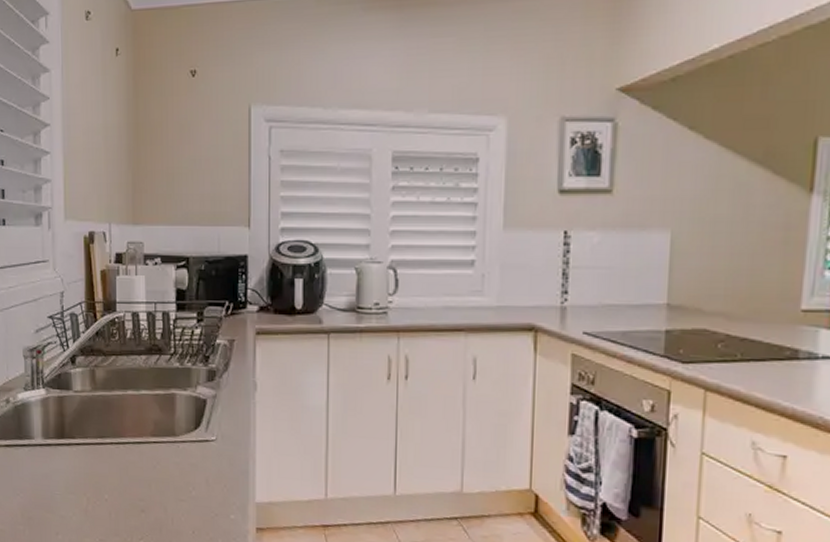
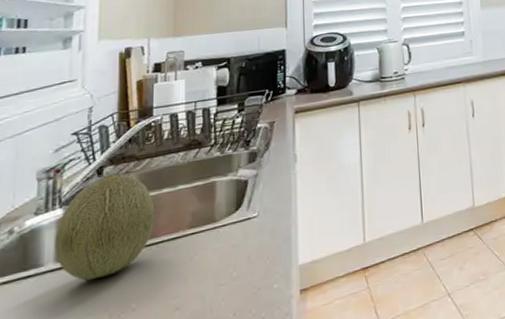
fruit: none [41,365,121,463] -> present [54,174,155,281]

